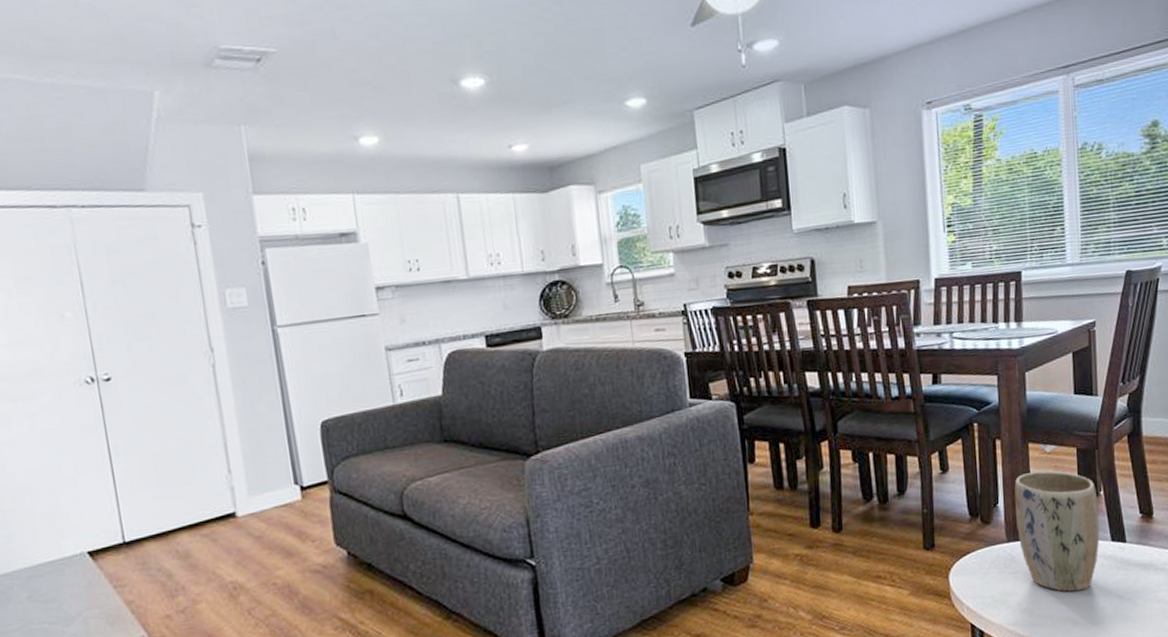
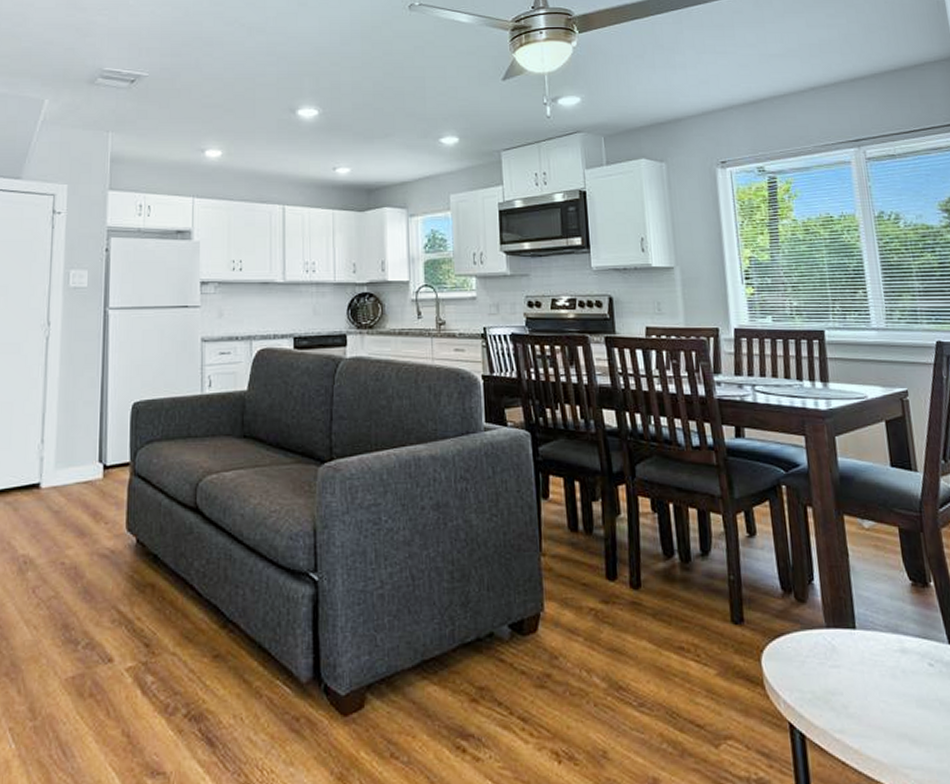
plant pot: present [1014,471,1100,592] -> none [830,549,935,701]

